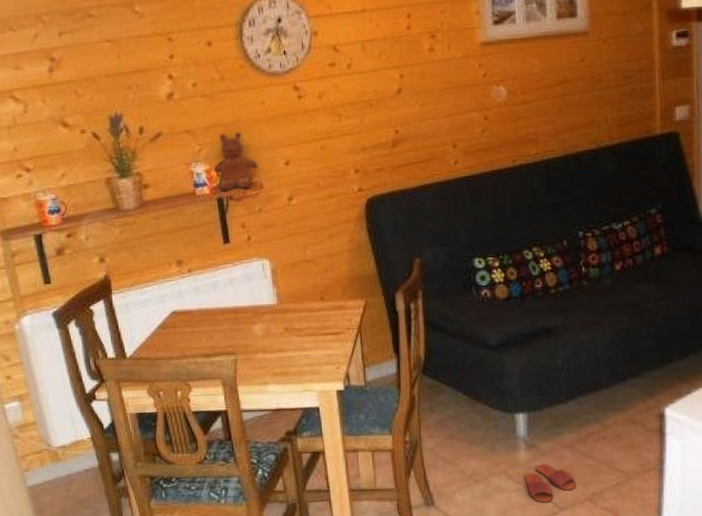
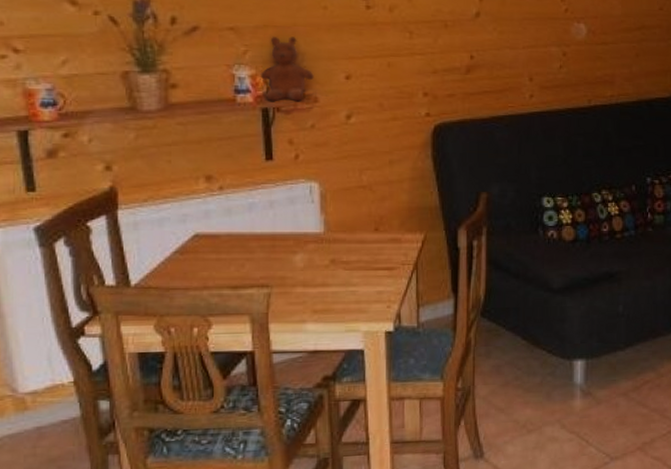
slippers: present [524,463,576,503] -> none [578,412,629,453]

